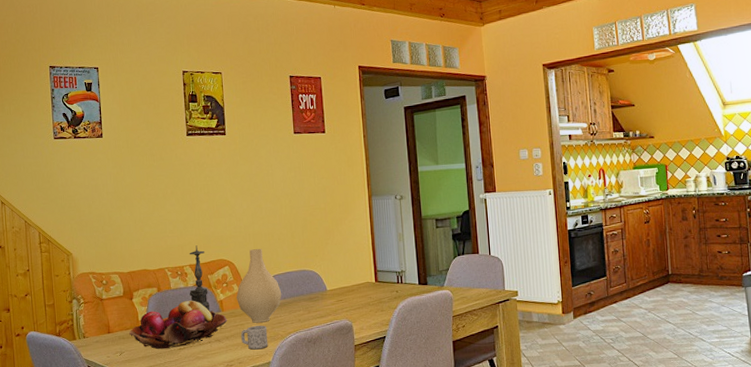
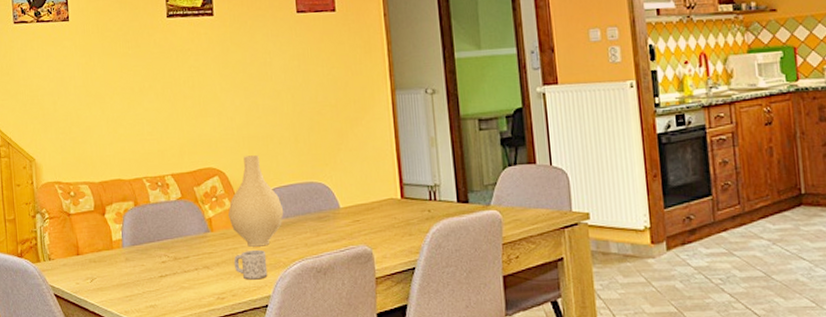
fruit basket: present [129,300,228,350] -> none [101,217,218,276]
candle holder: present [189,245,210,323] -> none [171,150,197,245]

